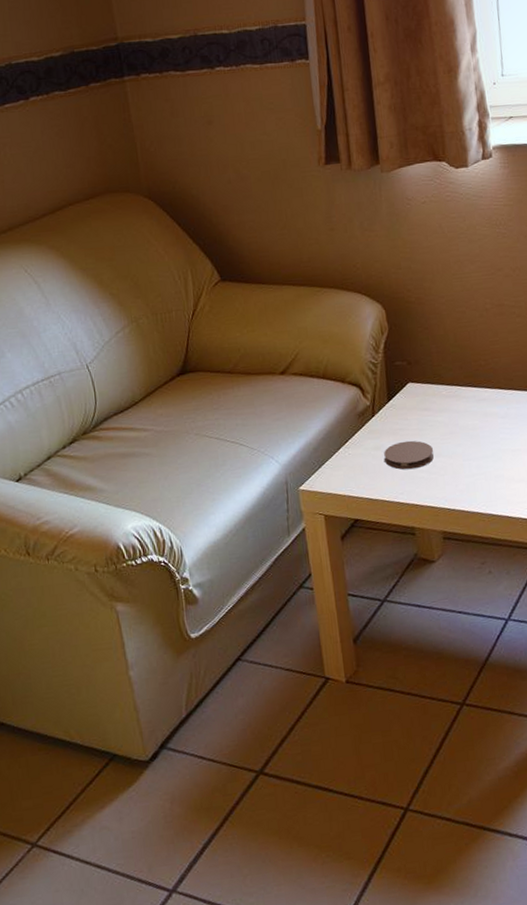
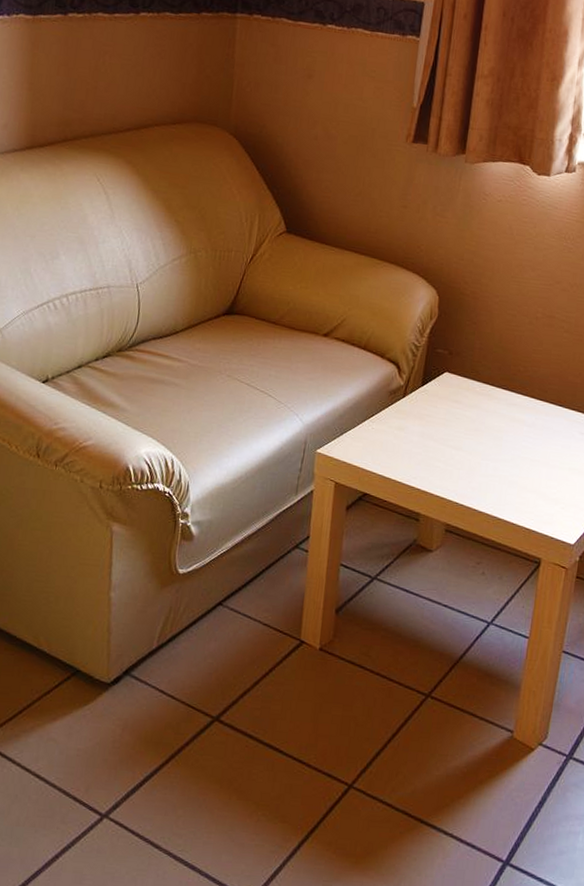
coaster: present [384,440,434,470] -> none [405,427,456,457]

